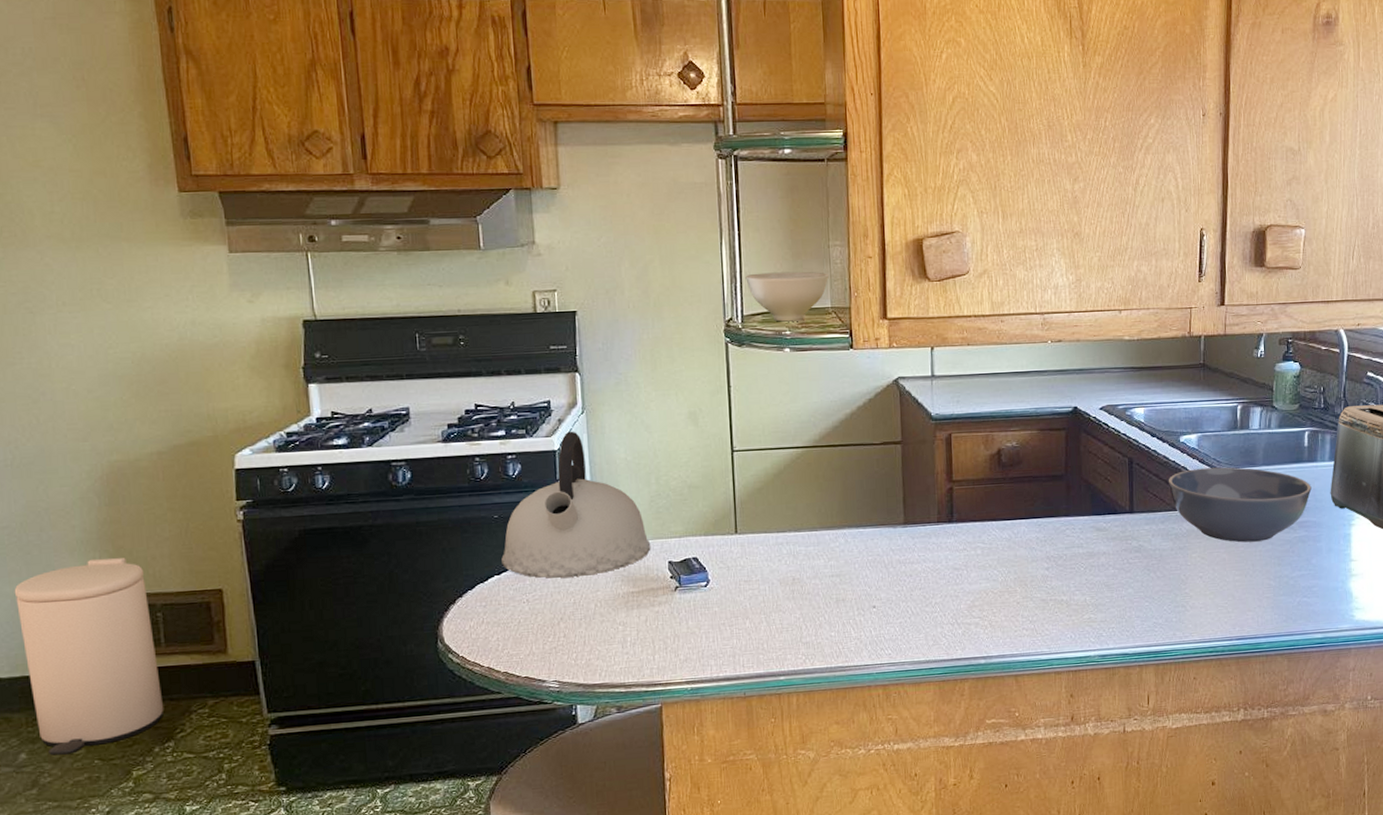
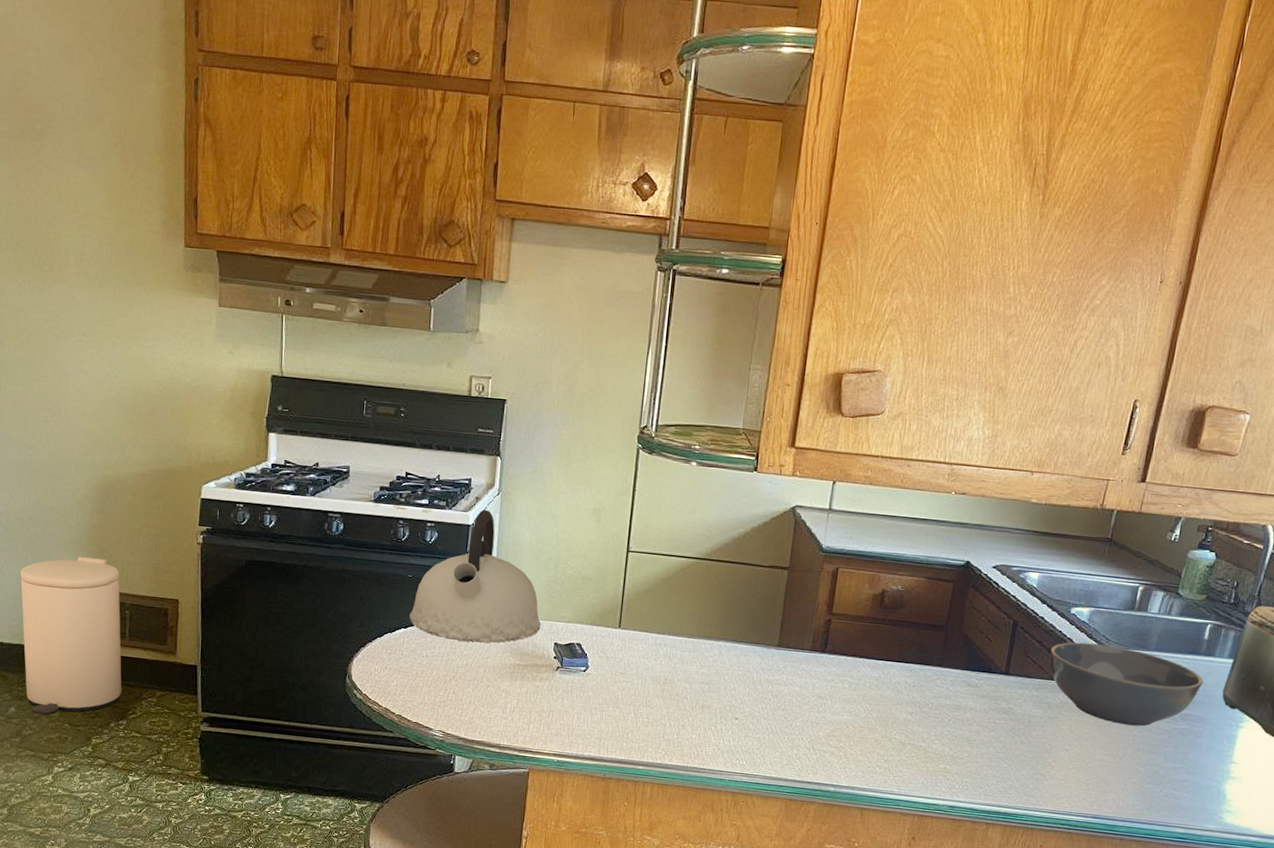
bowl: present [745,271,829,322] -> none [665,386,745,438]

